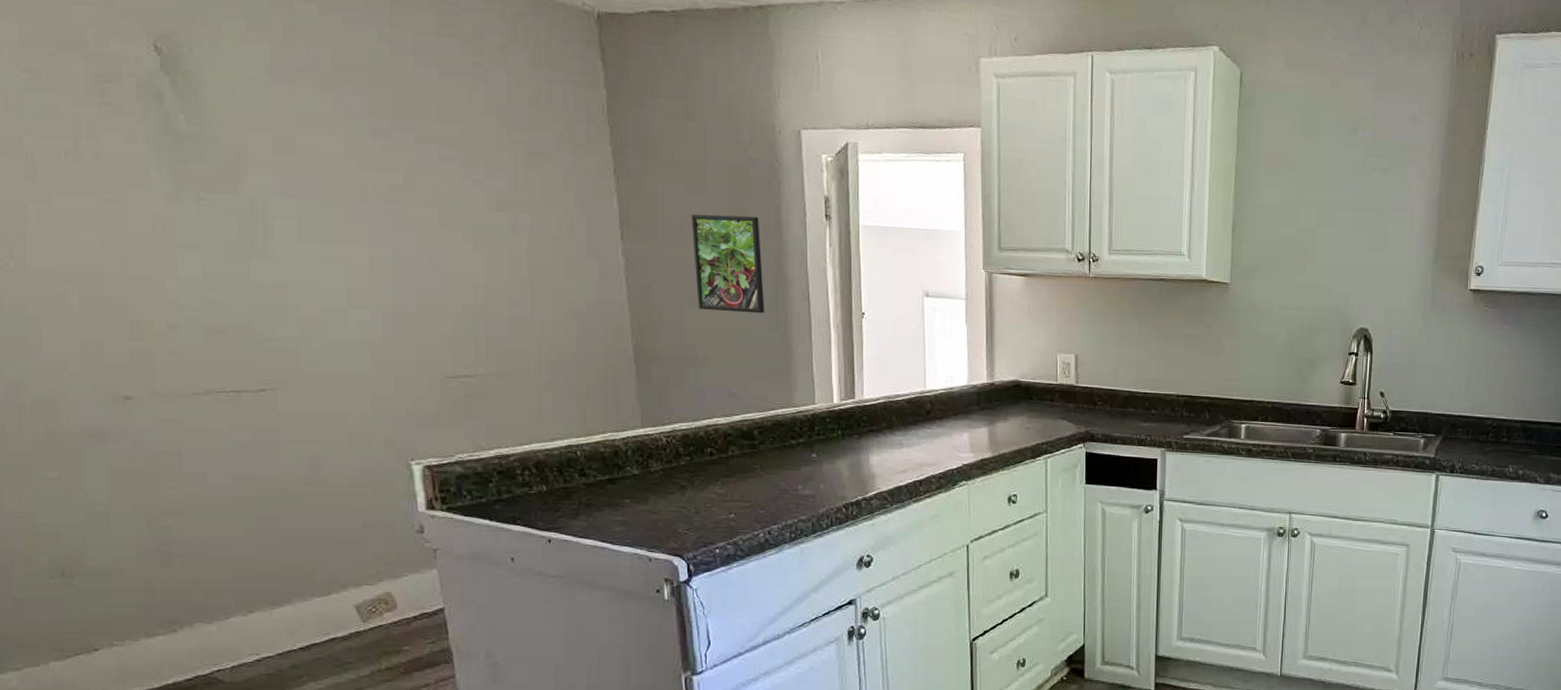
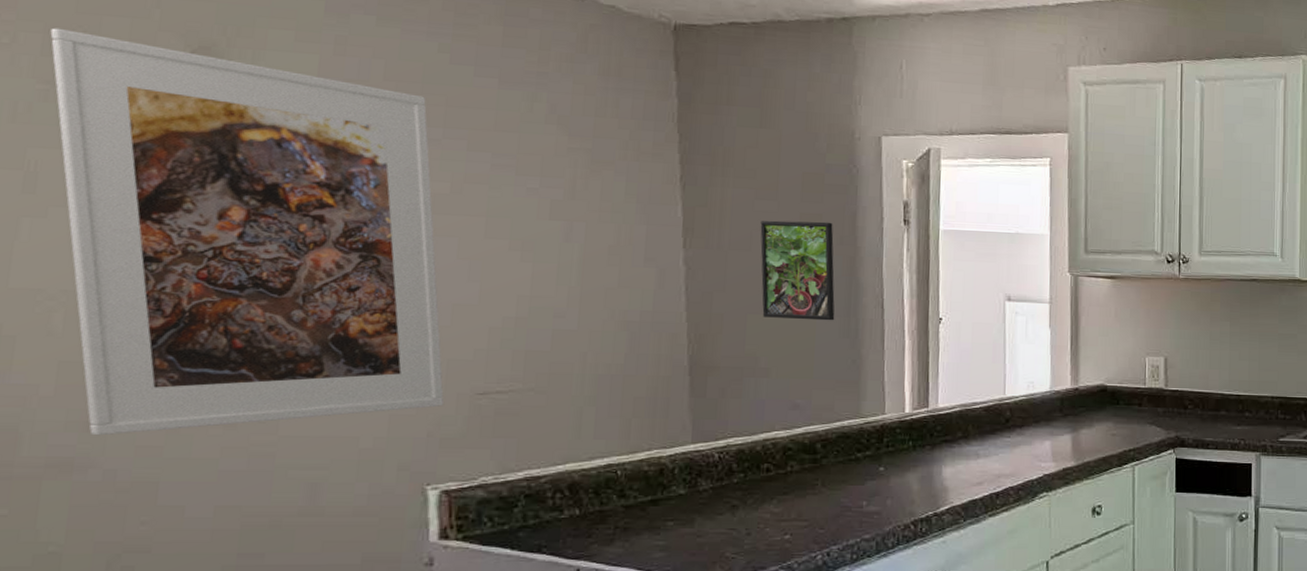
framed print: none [25,16,419,409] -> present [50,28,445,436]

